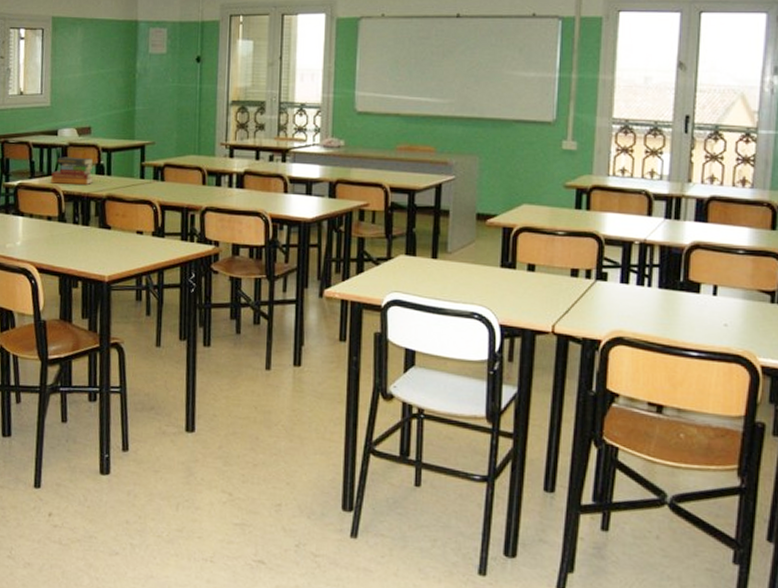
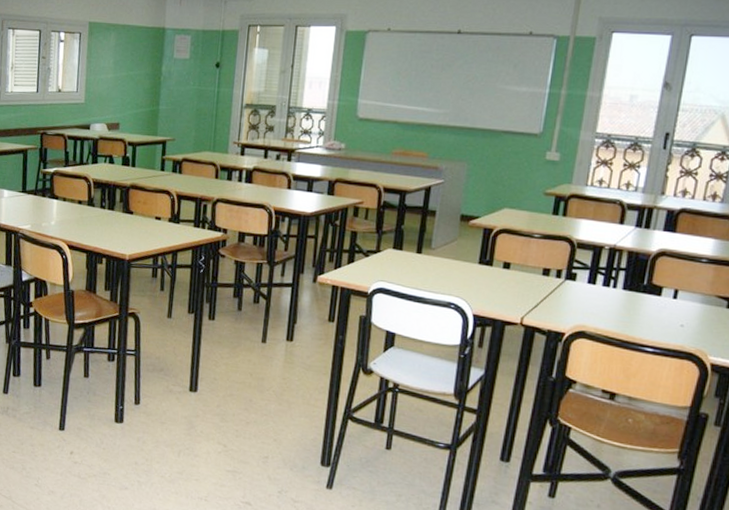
books: present [51,156,93,185] -> none [82,148,120,174]

